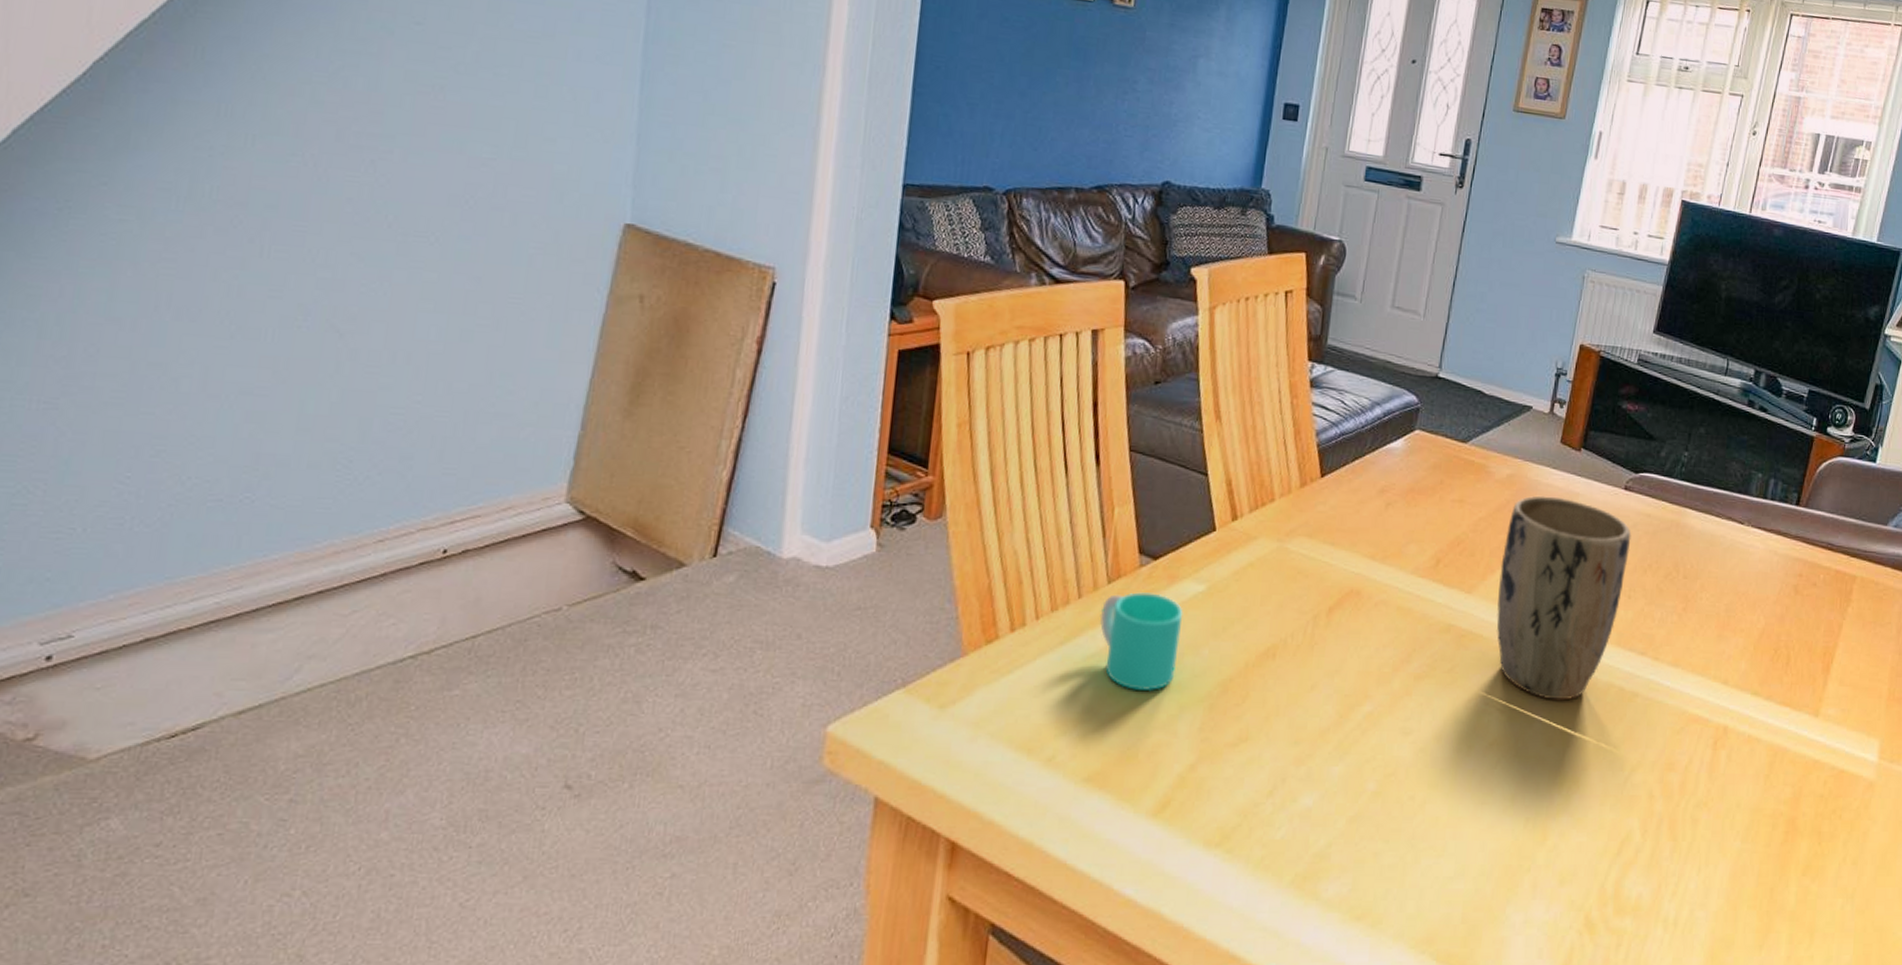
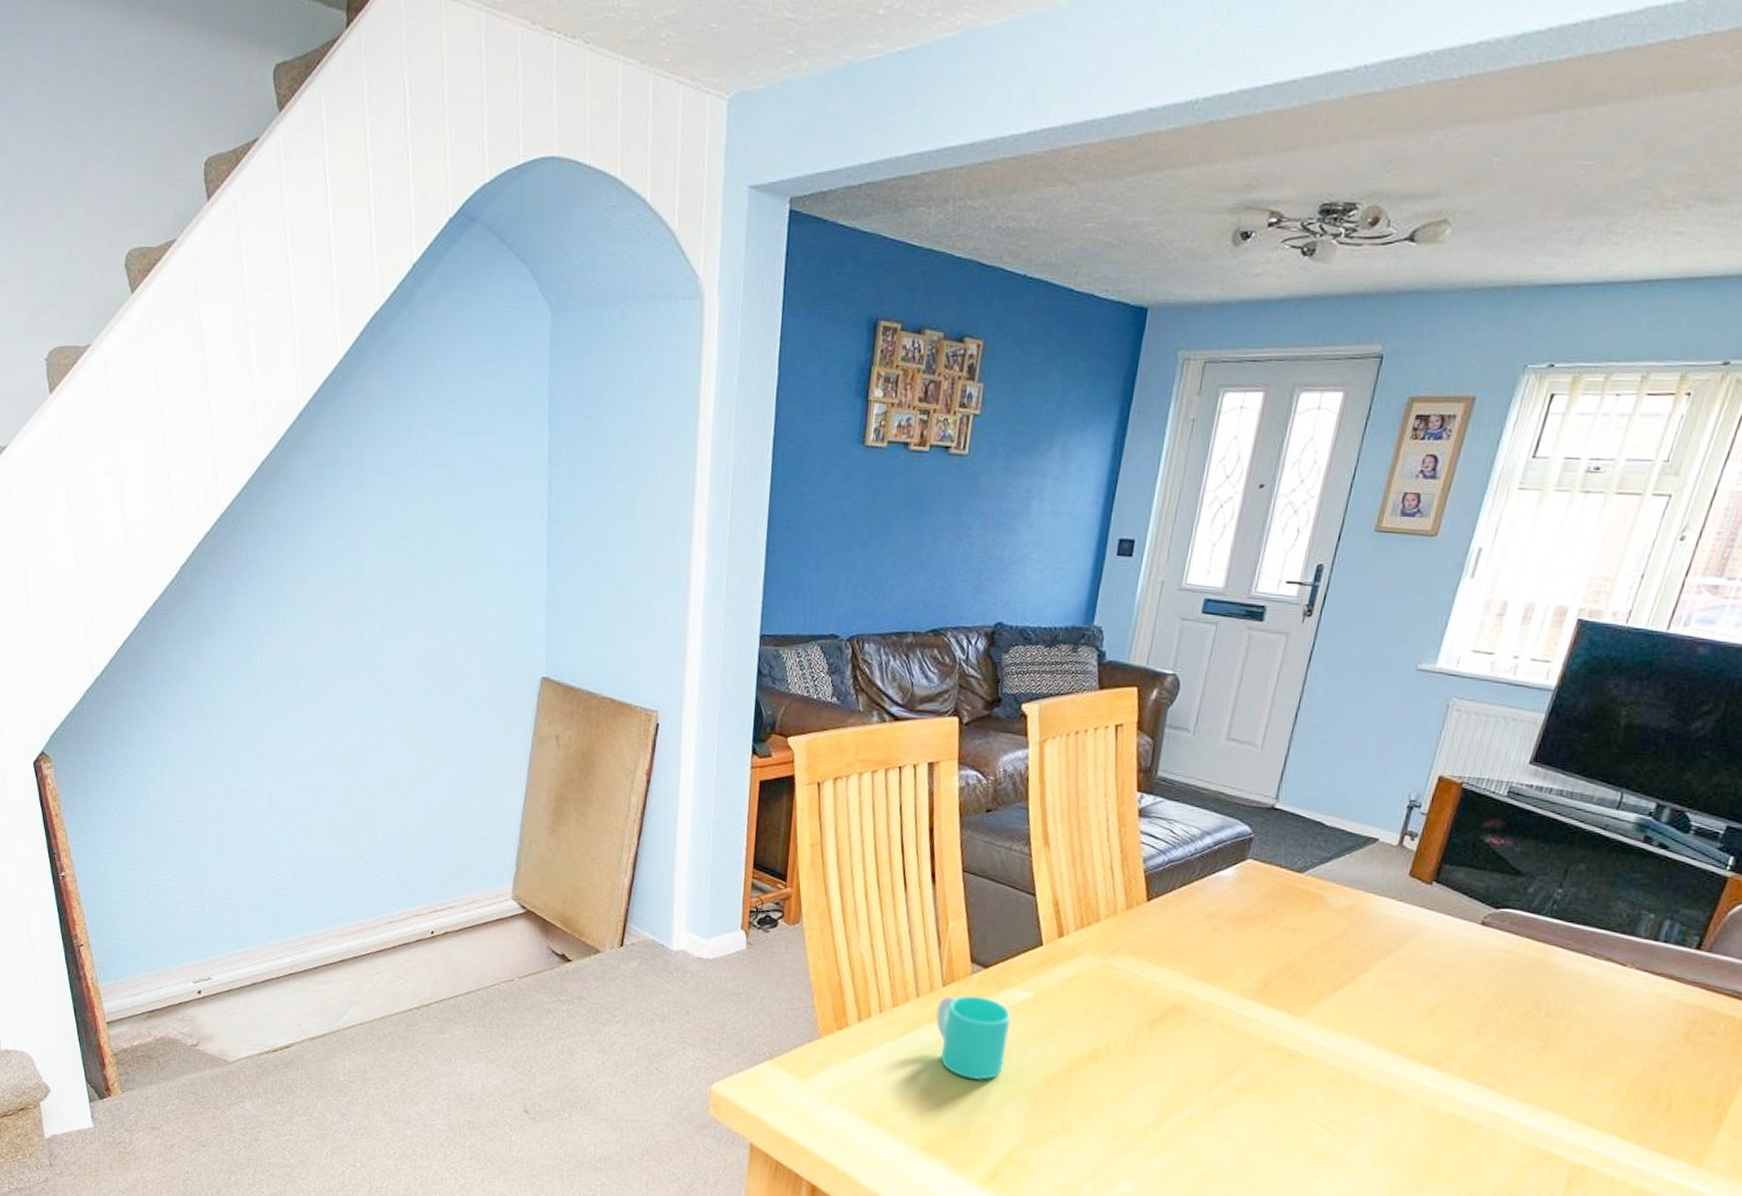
plant pot: present [1496,495,1631,701] -> none [1325,927,1486,1125]

